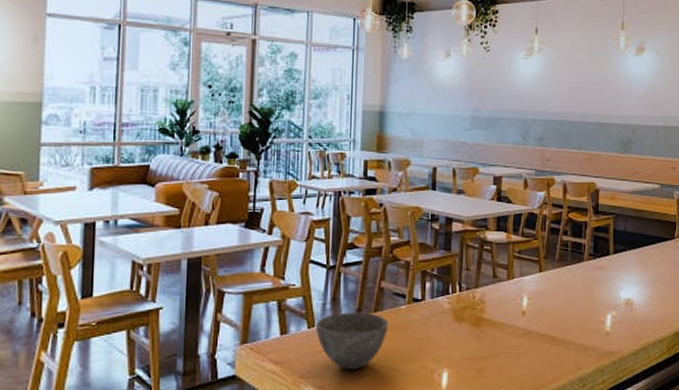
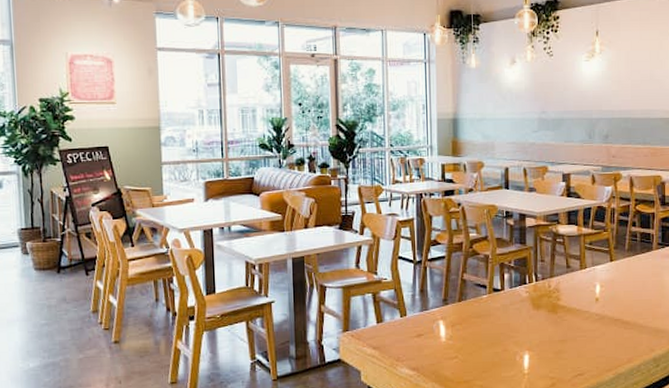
bowl: present [316,312,389,369] -> none [407,301,473,353]

